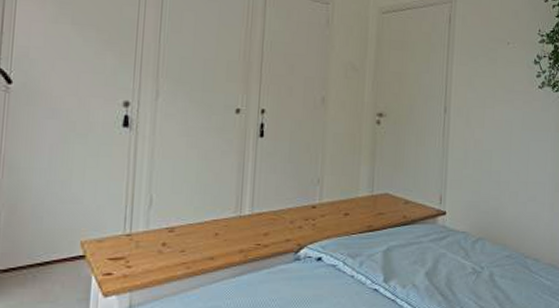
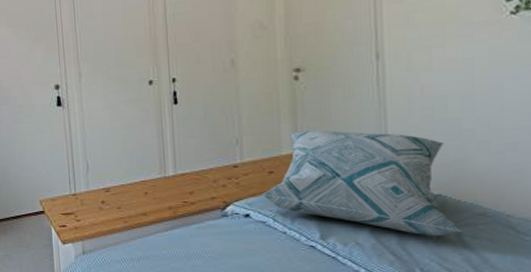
decorative pillow: none [335,174,493,277] -> present [261,130,462,237]

